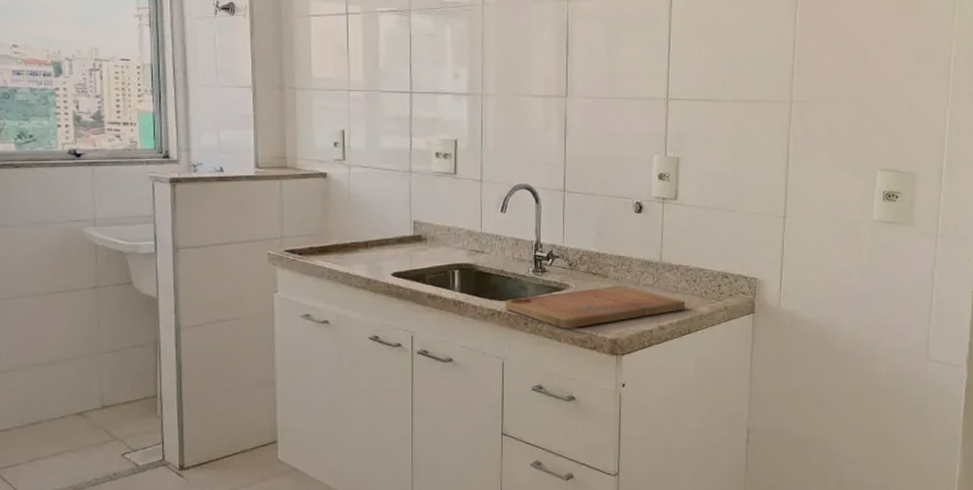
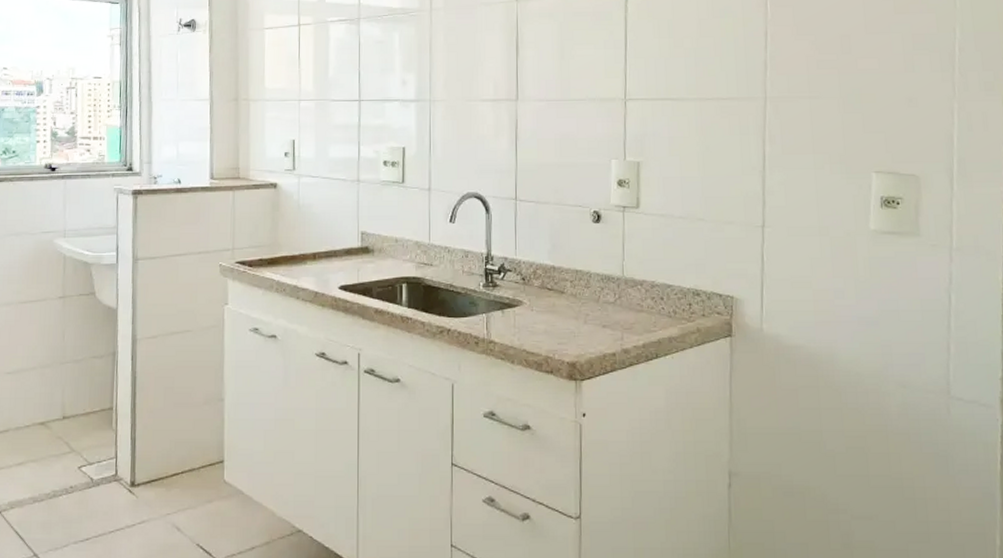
cutting board: present [504,285,686,328] -> none [454,302,652,349]

